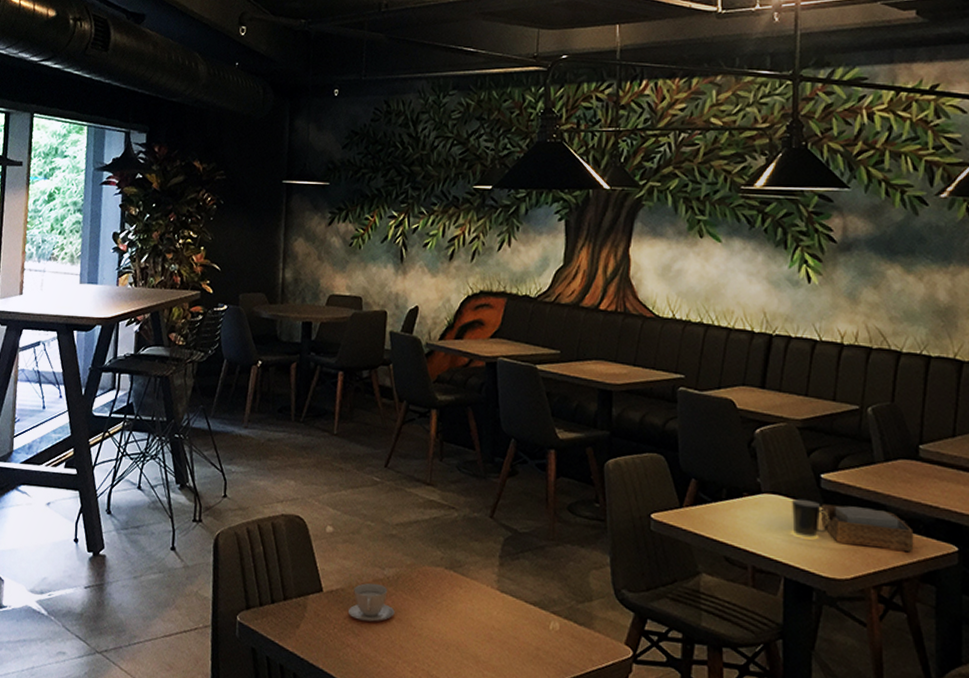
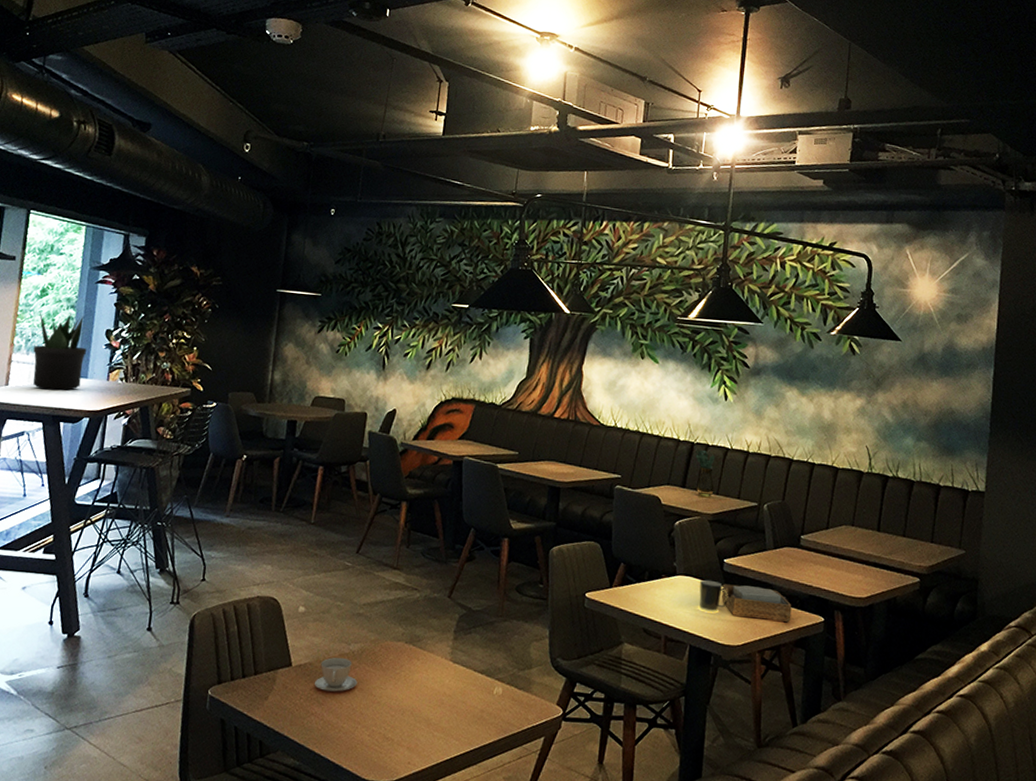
planter: none [44,217,95,298] -> present [33,311,87,391]
vase: none [775,339,802,401] -> present [695,447,716,498]

